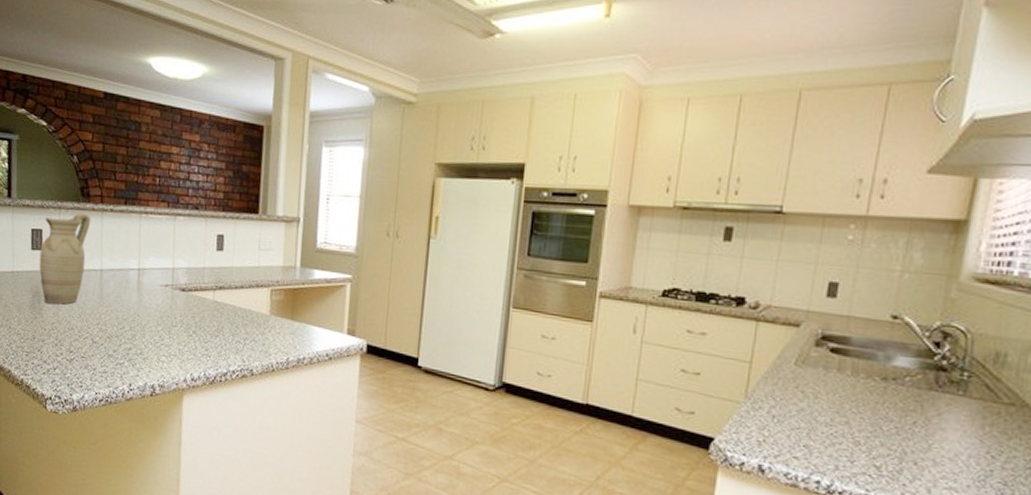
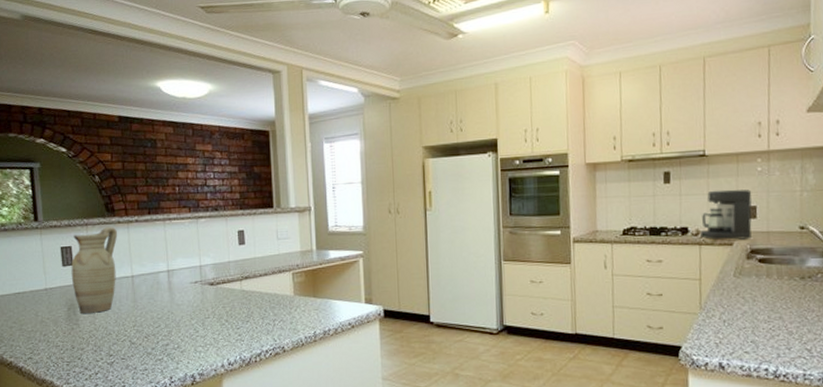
coffee maker: none [760,256,836,322] -> present [700,189,752,241]

